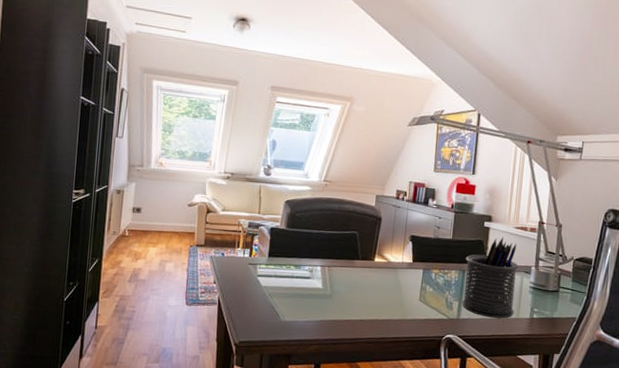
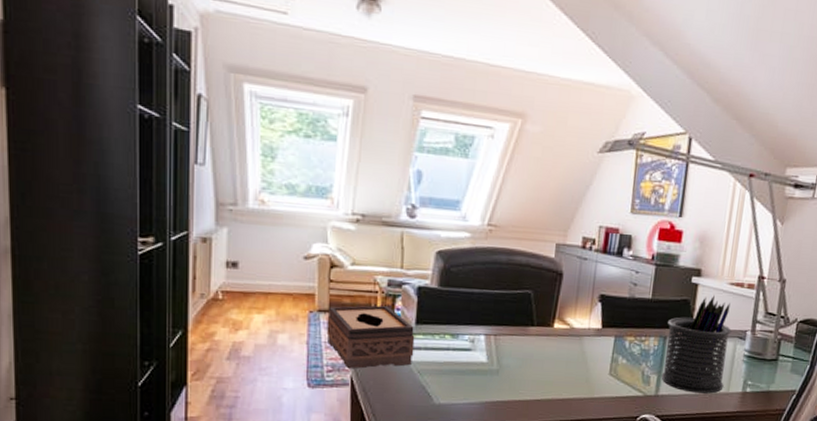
tissue box: none [202,241,268,292] -> present [326,305,415,369]

